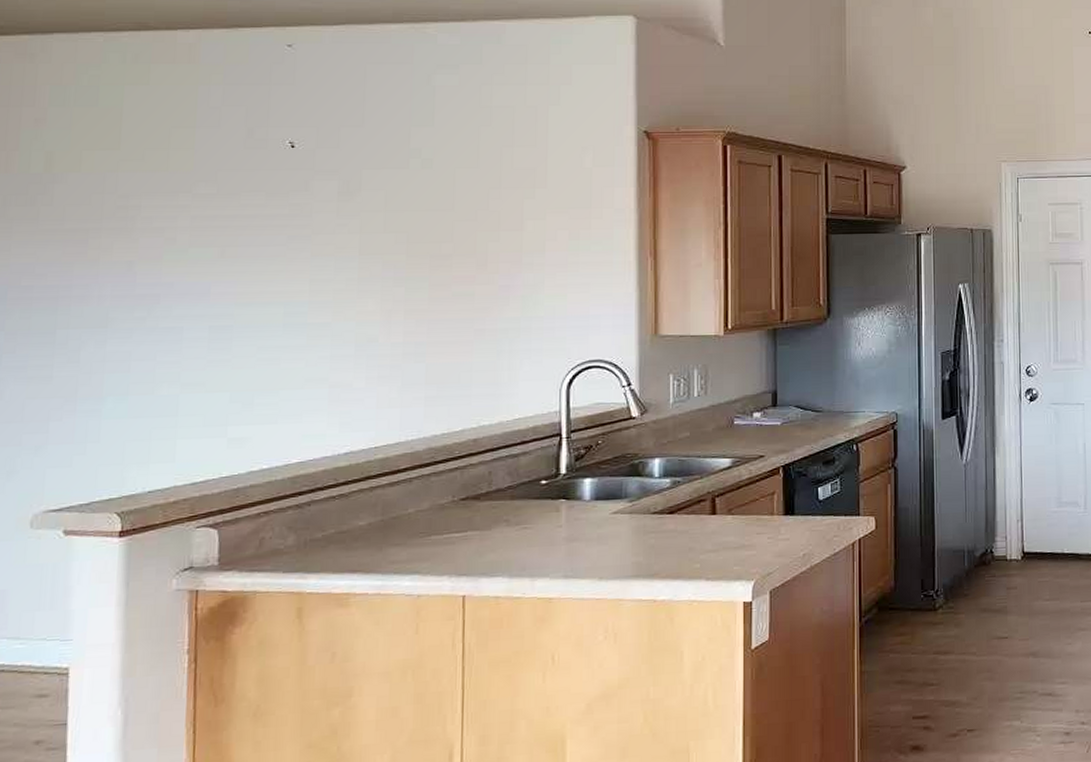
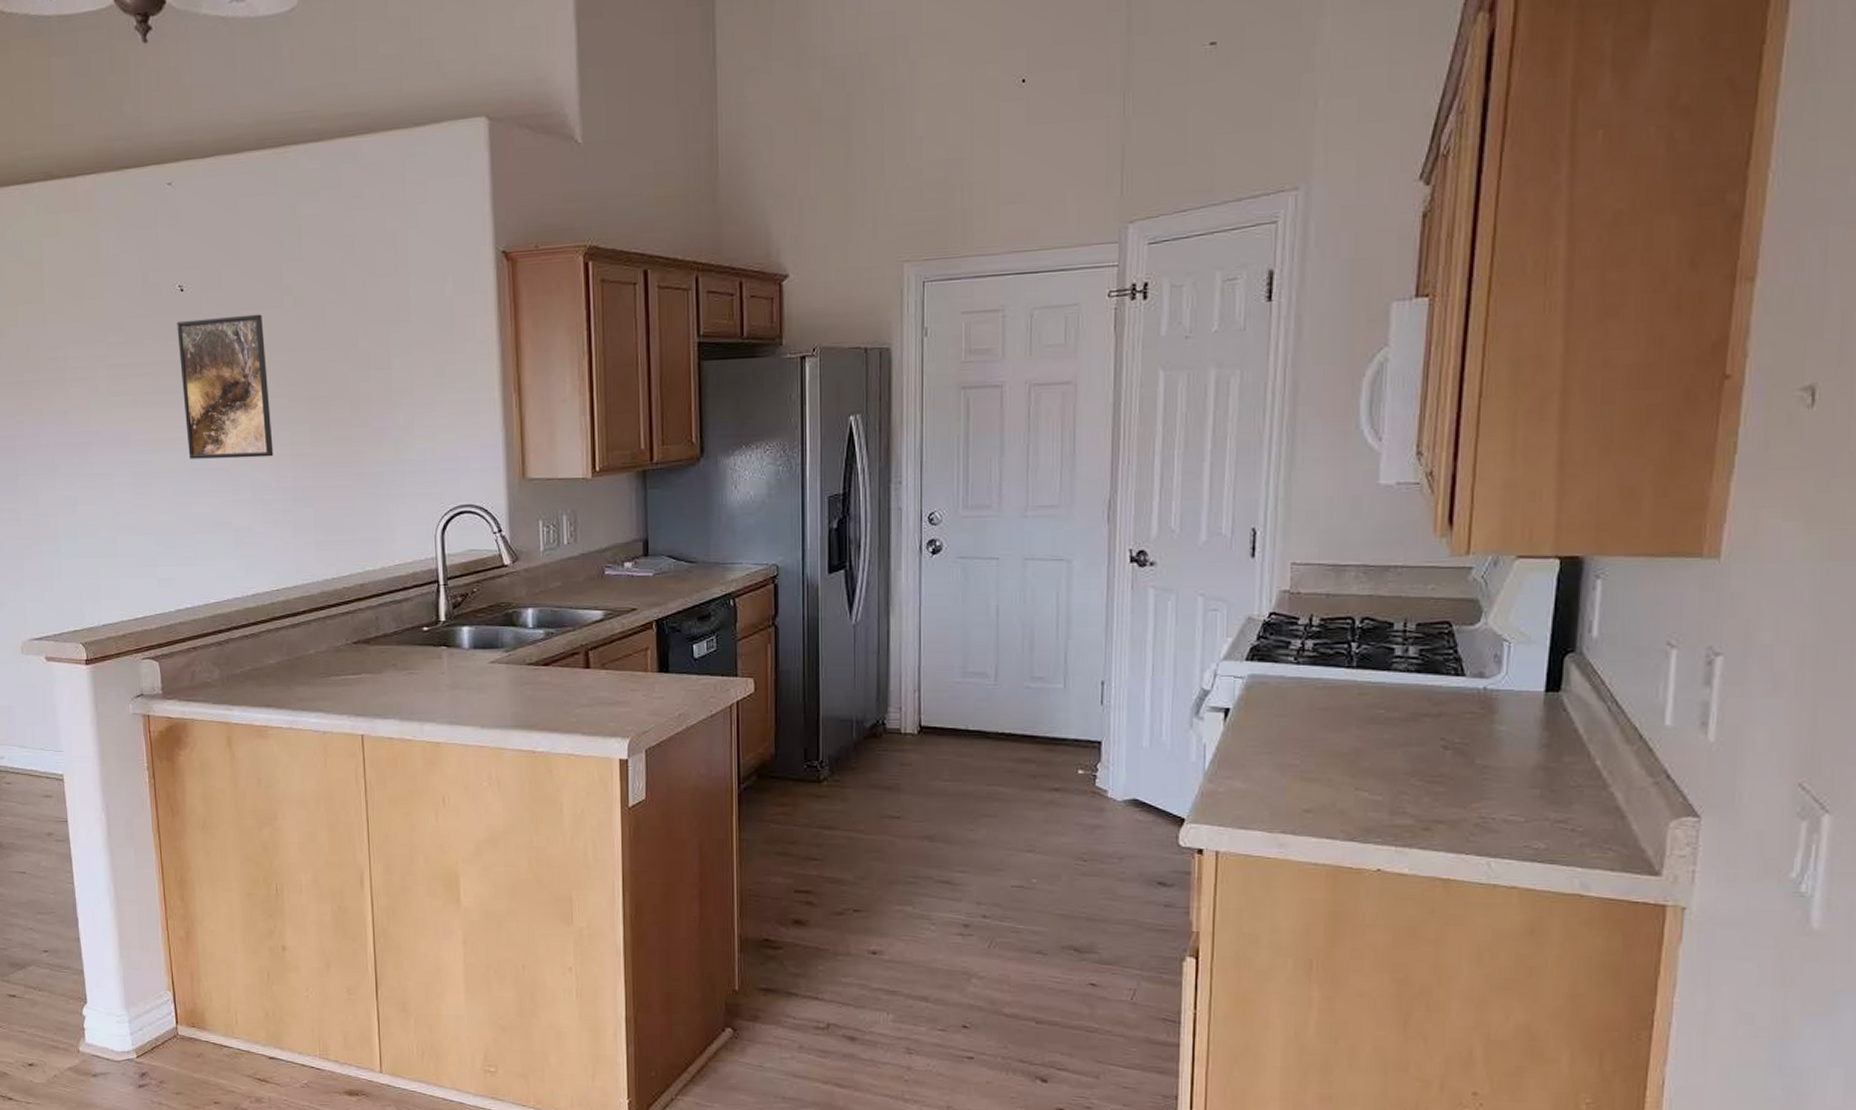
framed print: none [282,173,385,314] -> present [177,314,274,459]

